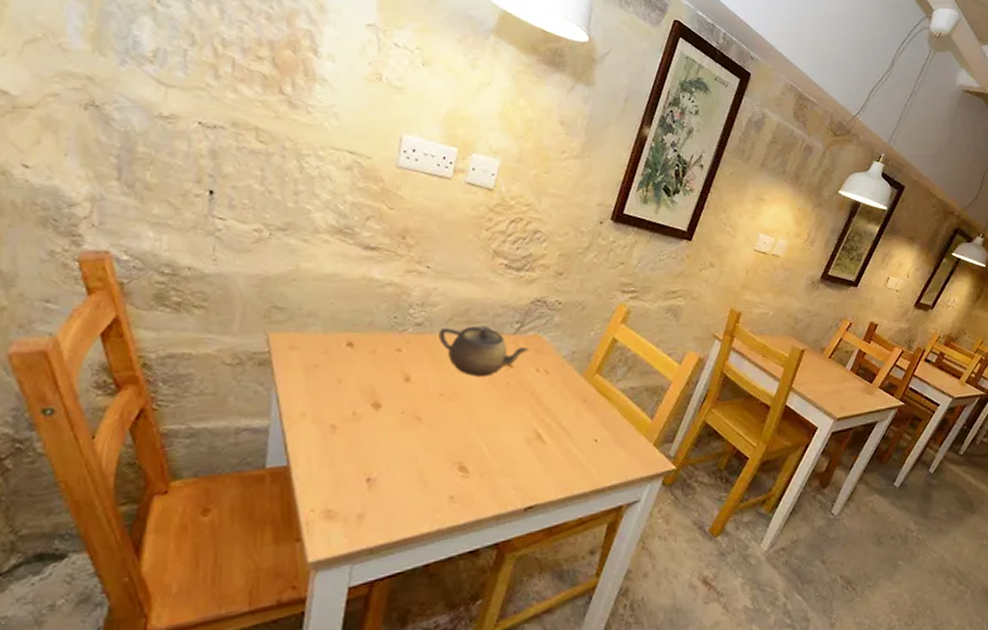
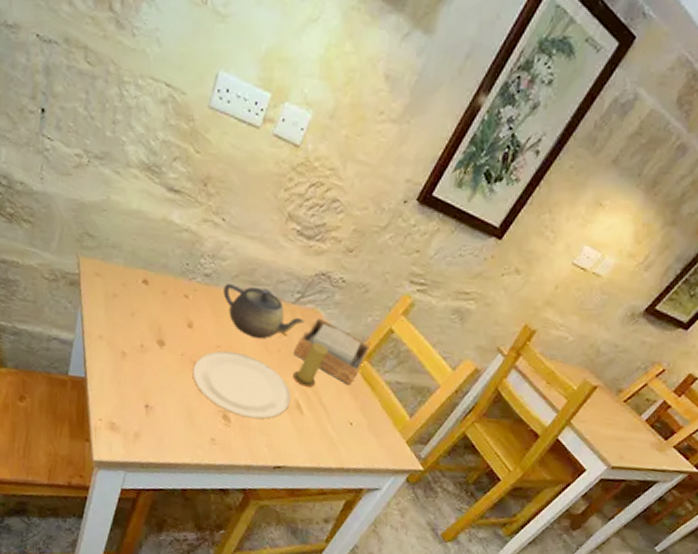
plate: none [417,395,530,463] -> present [192,350,291,419]
napkin holder: none [524,342,598,403] -> present [294,318,370,385]
candle: none [527,367,559,415] -> present [293,342,329,387]

